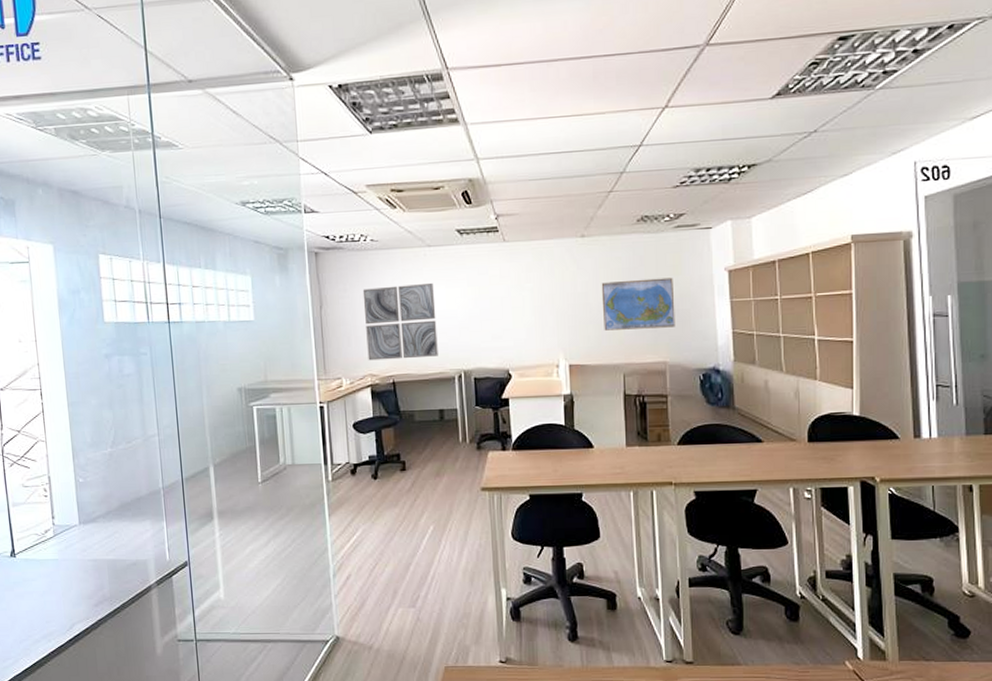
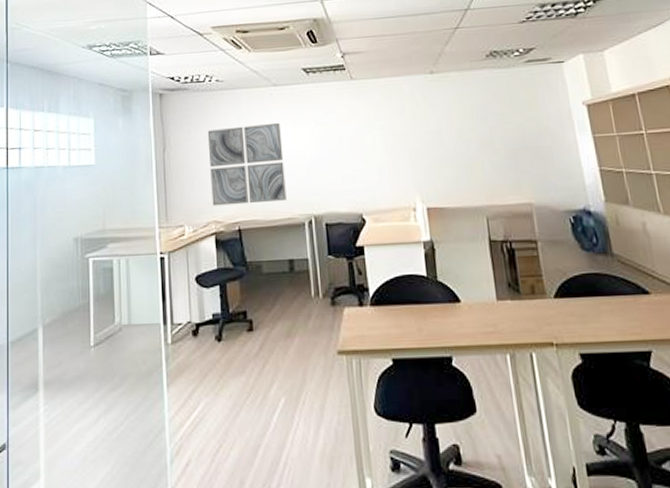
world map: present [601,277,676,331] -> none [454,113,538,170]

